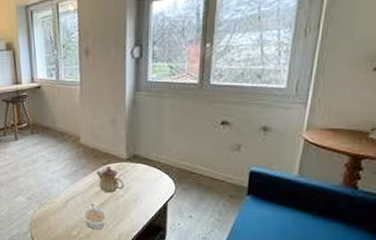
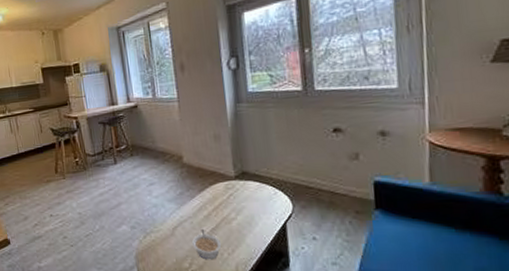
teapot: present [96,166,125,192] -> none [203,185,236,215]

